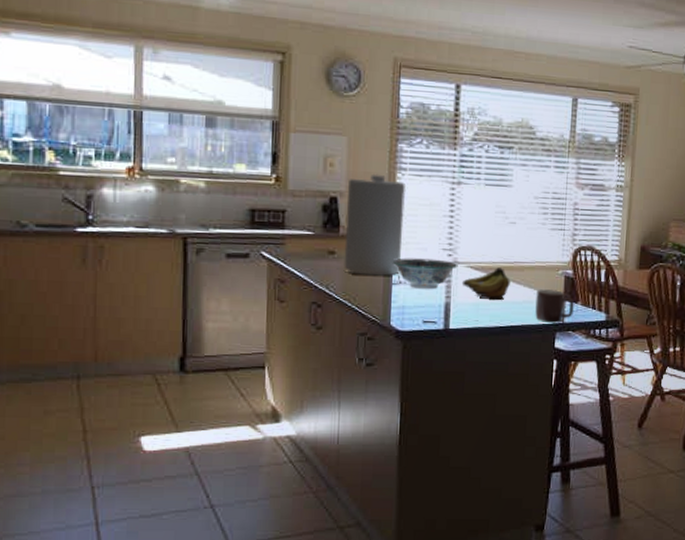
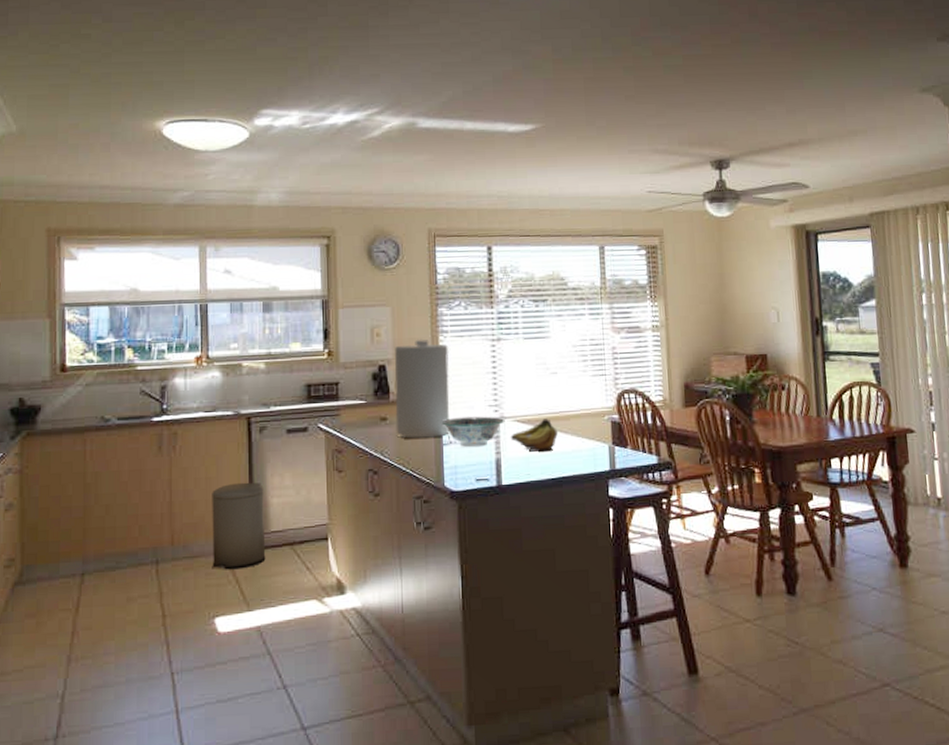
pedal bin: none [139,303,199,391] -> present [212,482,266,570]
mug: present [535,289,574,324] -> none [584,436,624,472]

